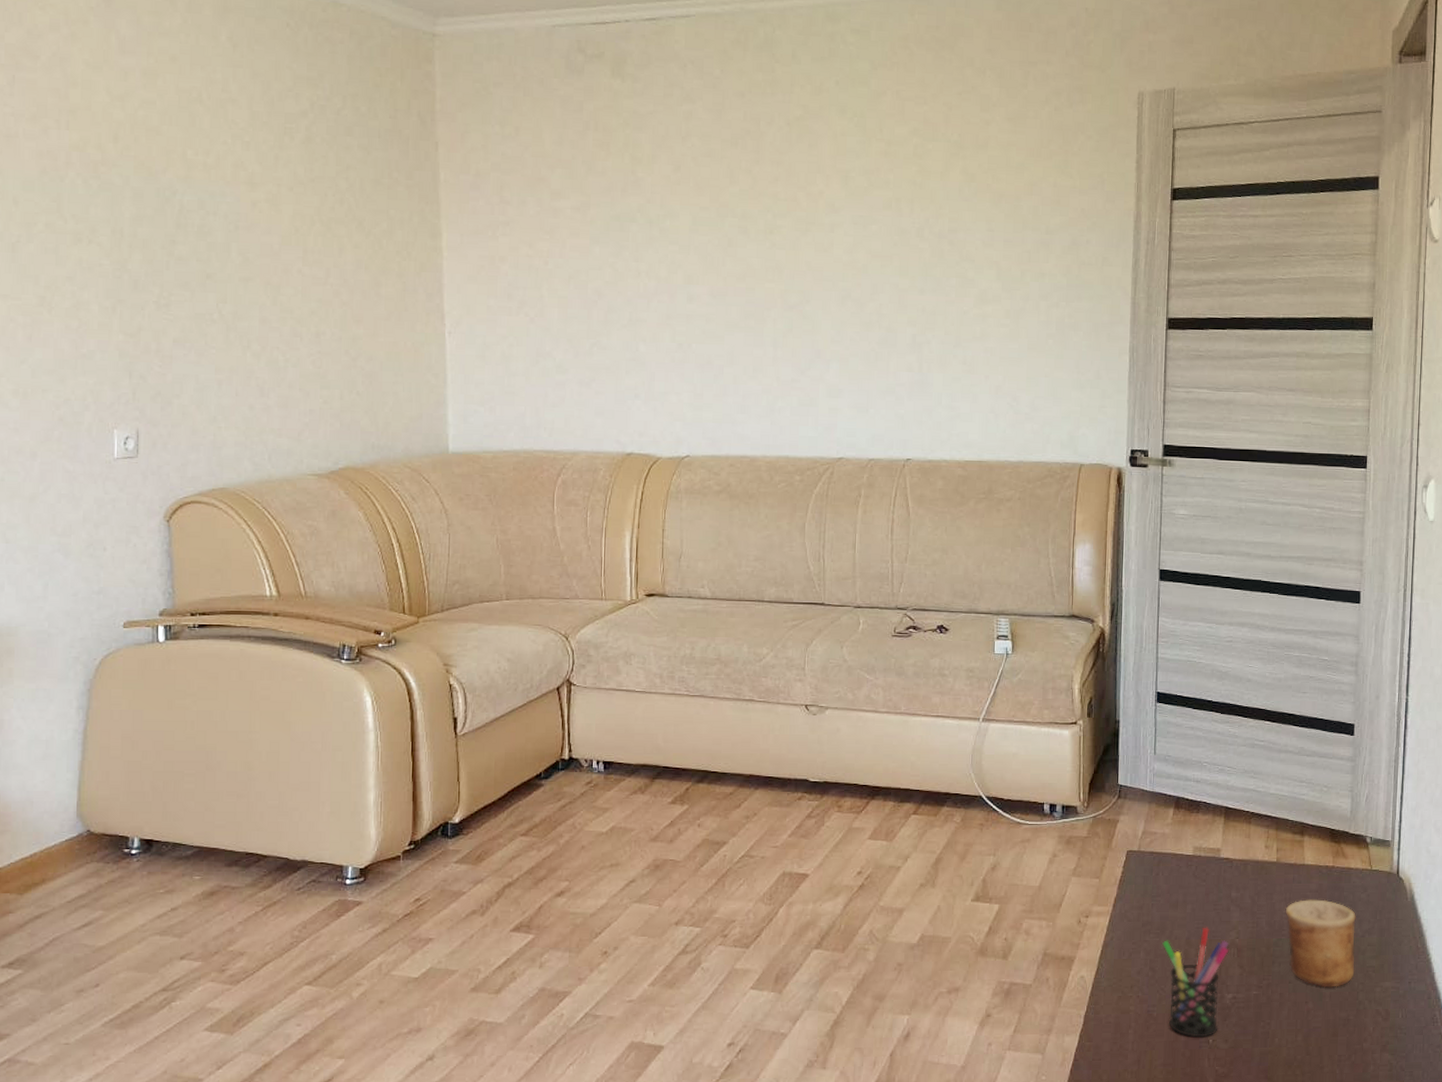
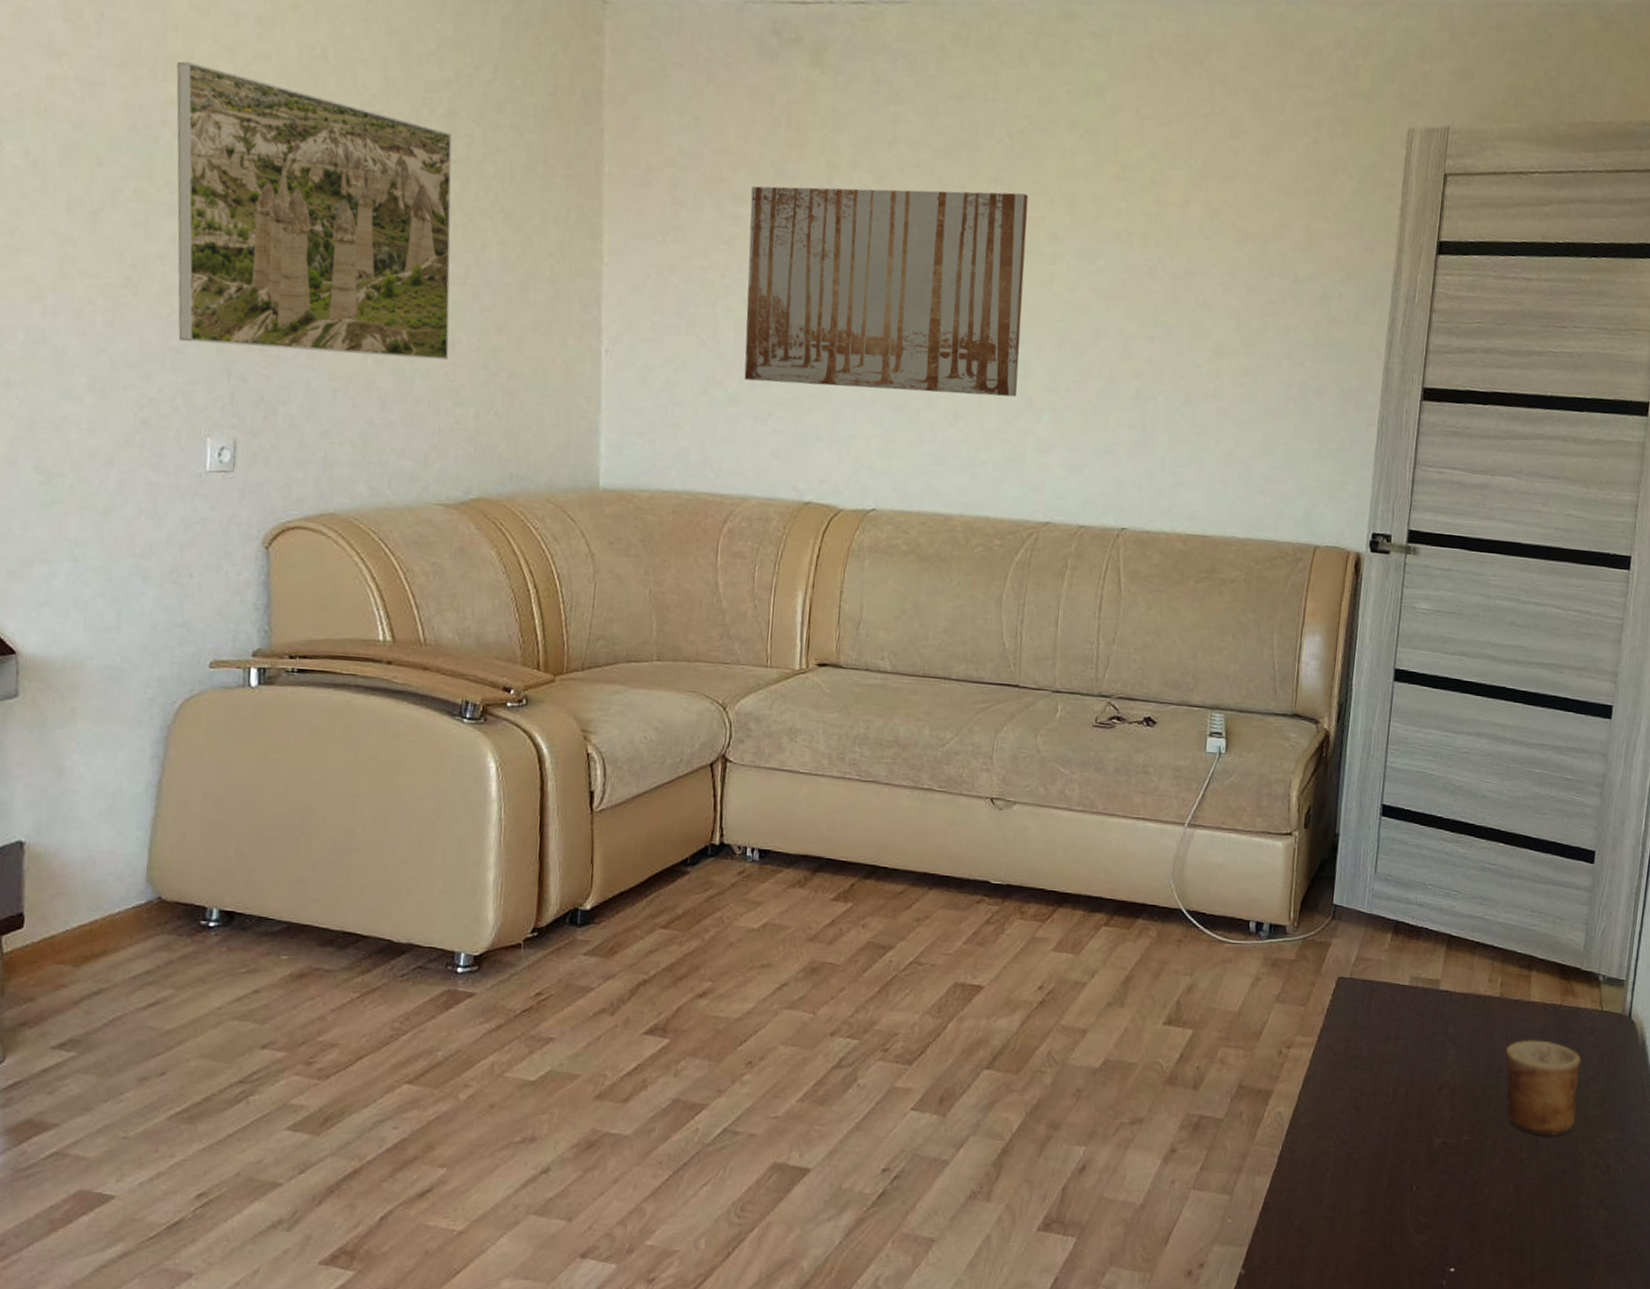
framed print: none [77,112,316,350] -> present [176,61,452,360]
wall art: none [567,172,808,351] -> present [744,186,1029,397]
pen holder: present [1162,927,1229,1038] -> none [1369,1064,1442,1184]

